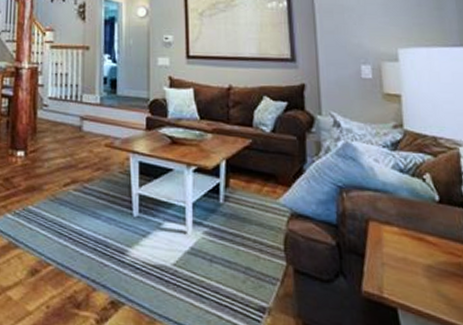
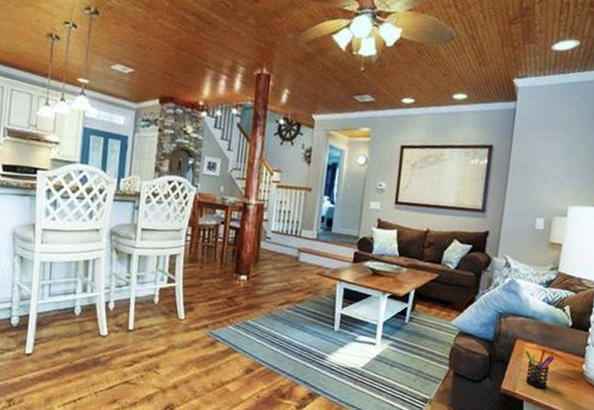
pen holder: none [384,233,427,291] -> present [525,349,555,389]

